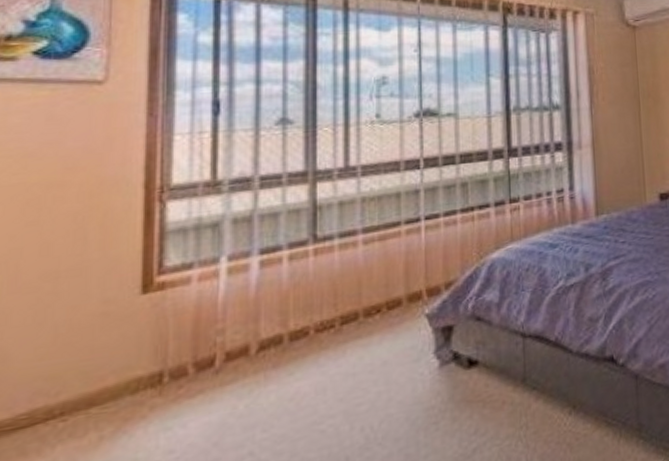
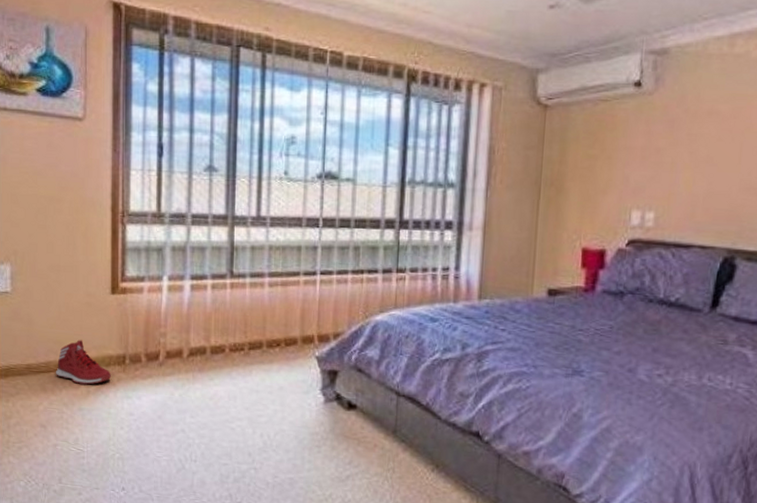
sneaker: none [44,366,141,431] -> present [55,340,112,385]

